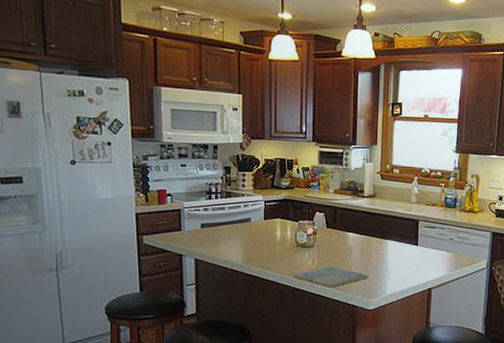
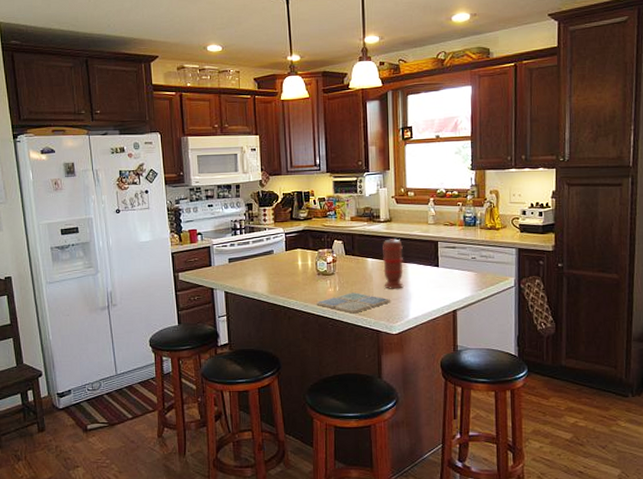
spice grinder: none [363,214,385,265] -> present [383,239,404,289]

